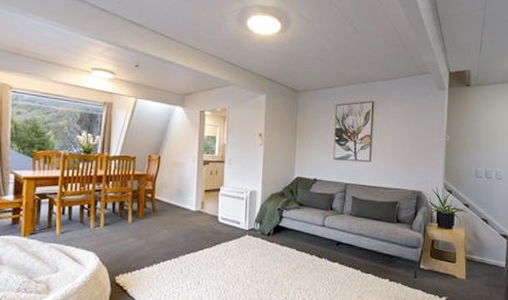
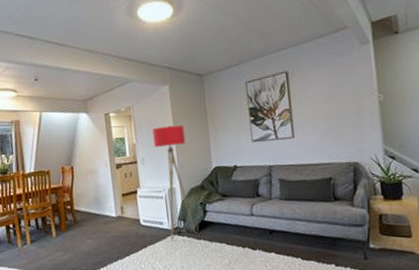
floor lamp: none [243,132,274,241] -> present [152,125,196,241]

